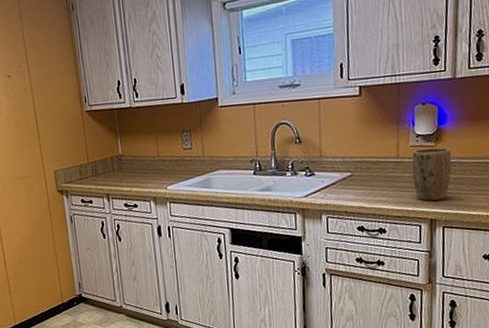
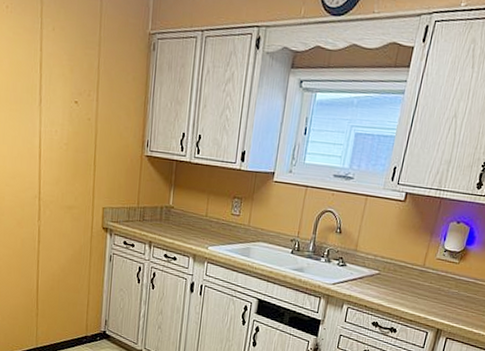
plant pot: present [412,147,452,201] -> none [430,263,471,313]

